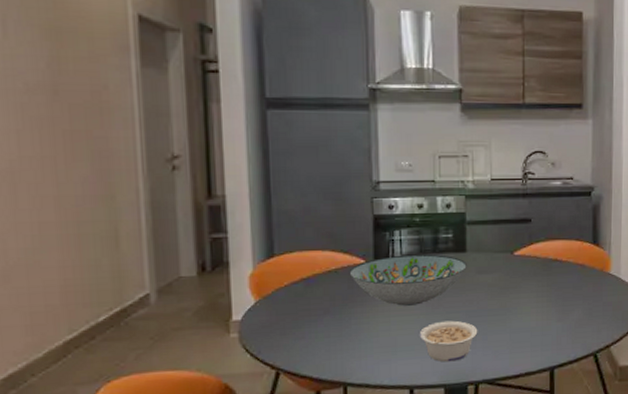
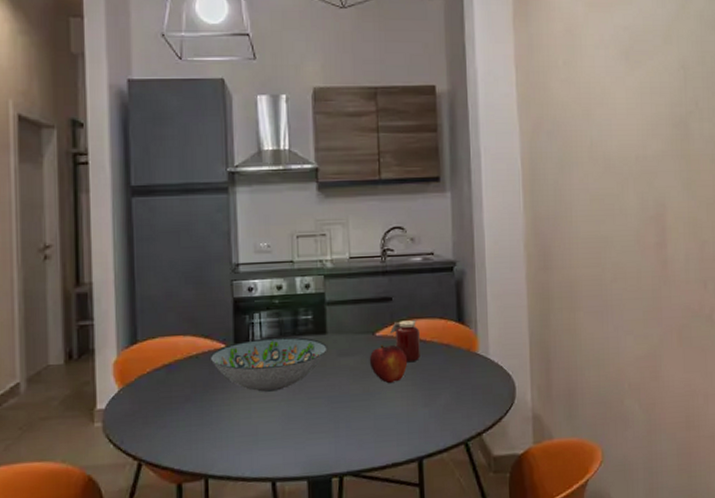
legume: present [419,320,478,362] -> none [280,407,341,452]
fruit: none [507,263,544,300] -> present [369,345,408,384]
jar: none [528,240,557,280] -> present [390,319,421,361]

